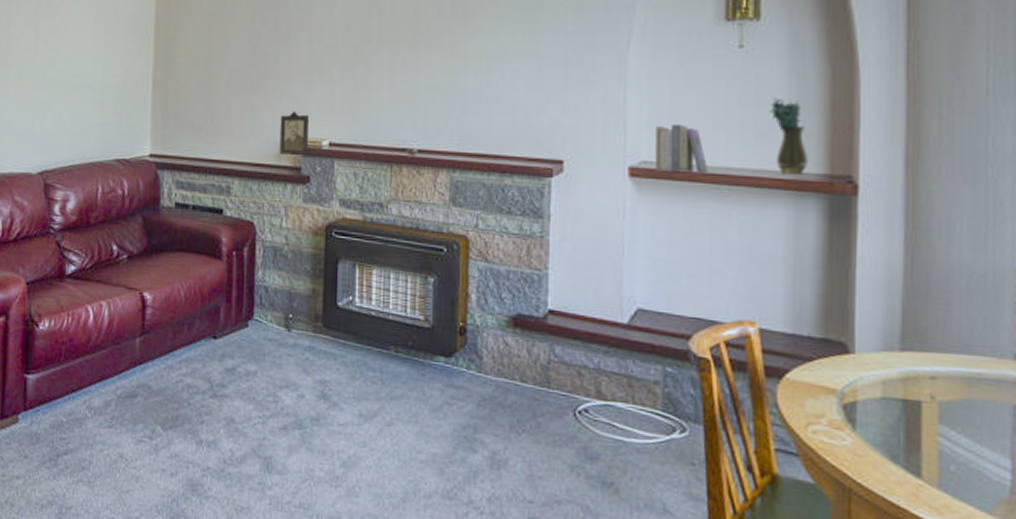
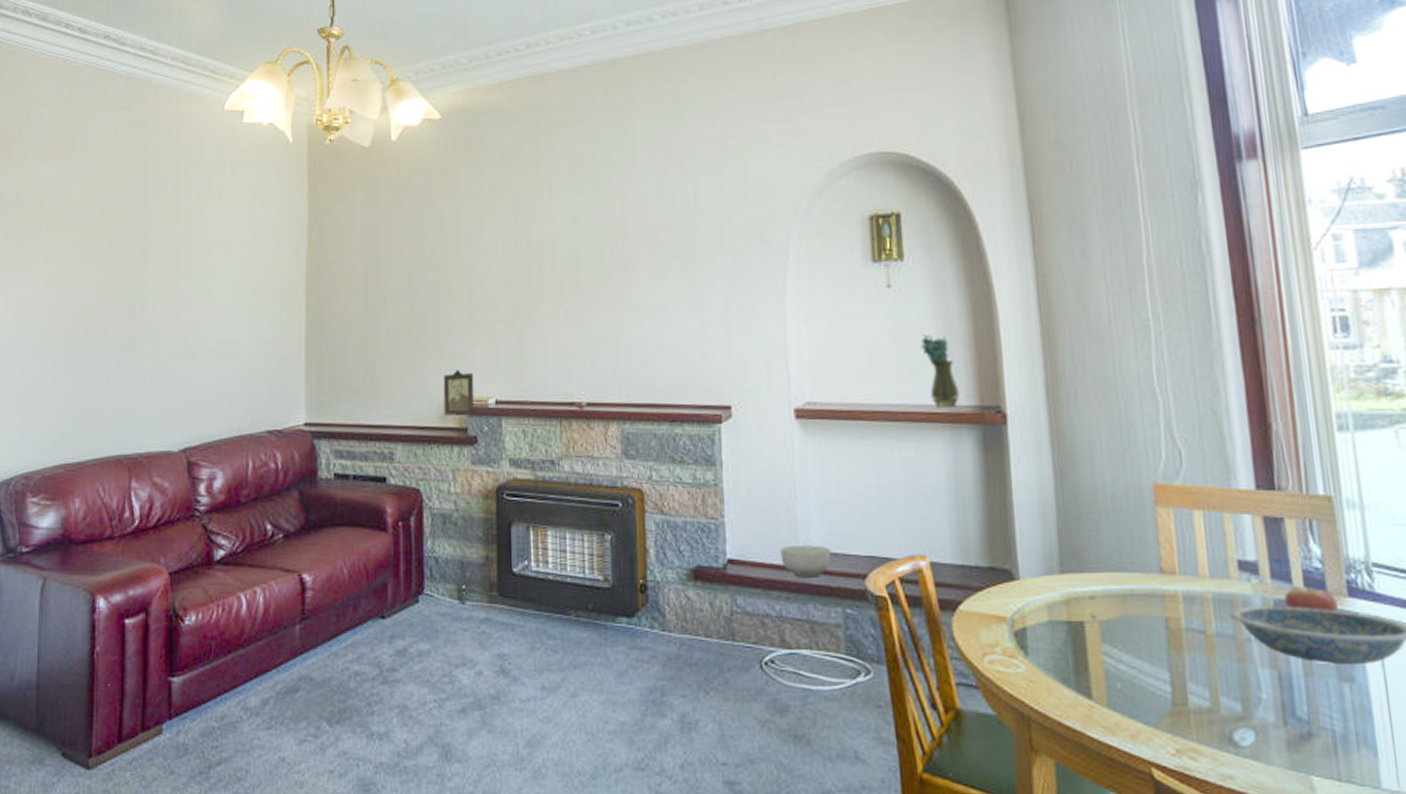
bowl: none [601,301,656,335] -> present [779,545,832,578]
books: present [655,123,709,174] -> none [817,363,870,413]

